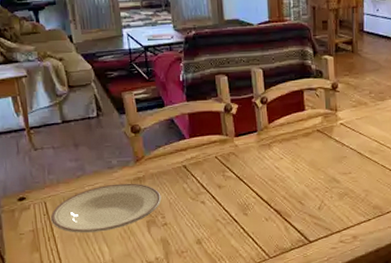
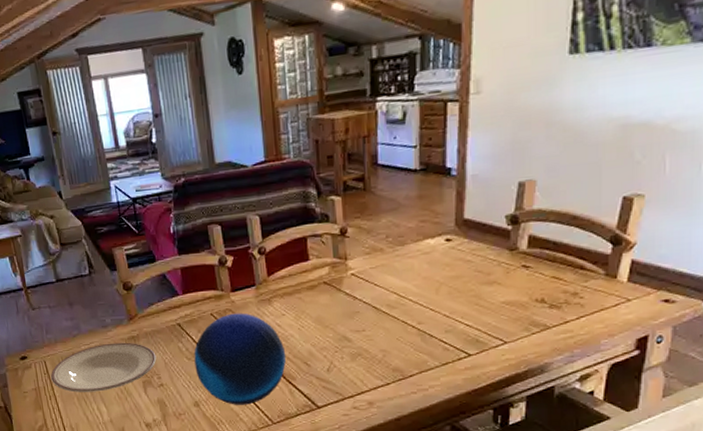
decorative orb: none [198,156,283,242] -> present [194,313,286,405]

